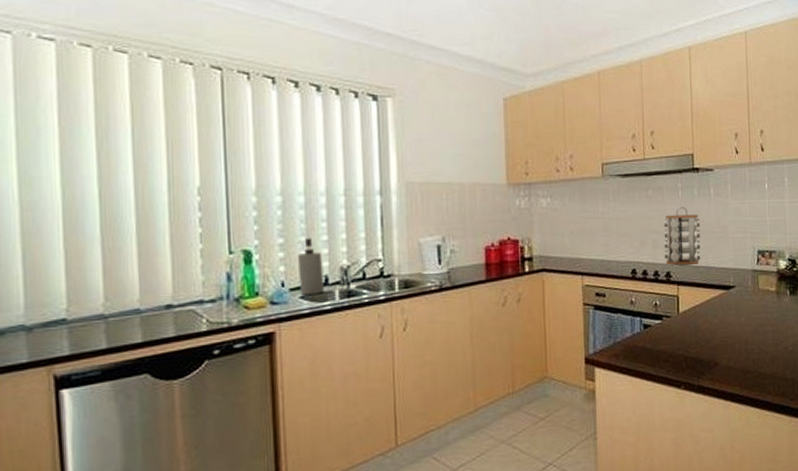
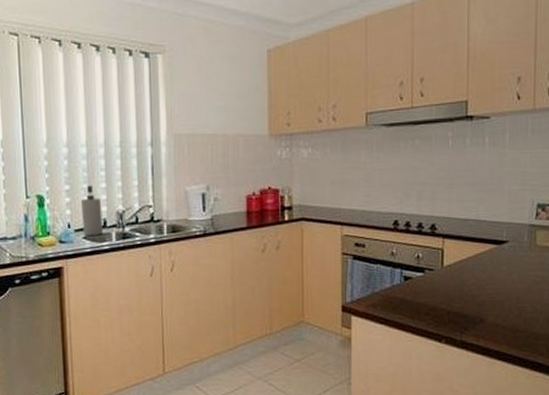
spice rack: present [664,206,701,266] -> none [430,156,471,219]

